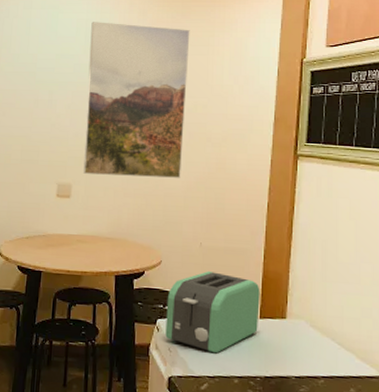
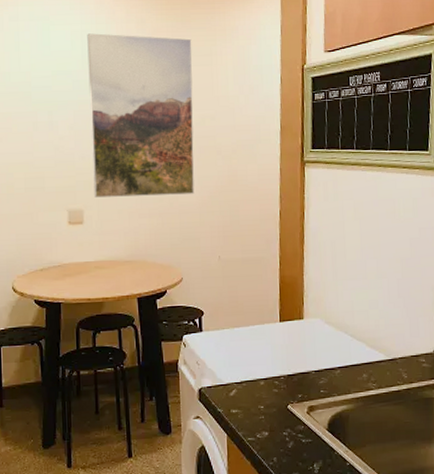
toaster: present [165,271,260,354] -> none [191,283,279,360]

